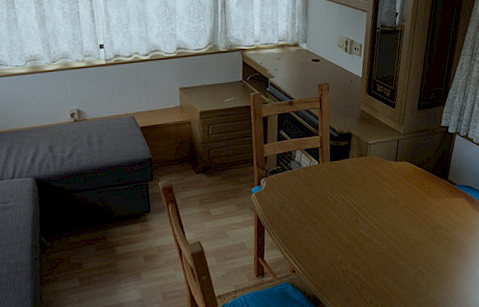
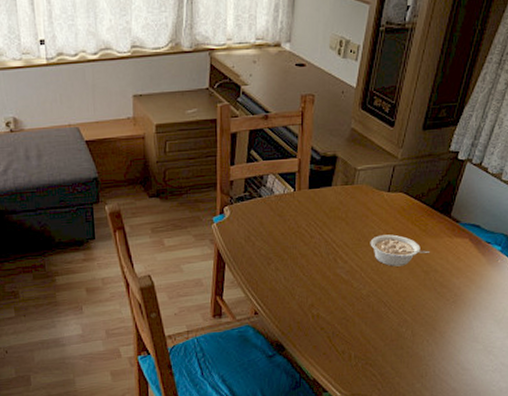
legume: none [384,197,434,225] -> present [370,234,430,267]

